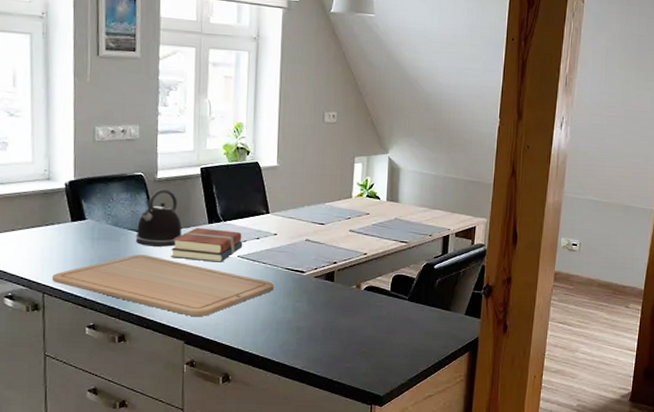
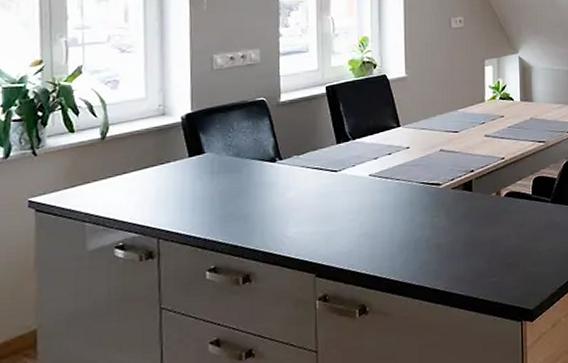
chopping board: present [52,254,274,317] -> none [168,184,409,246]
kettle: present [135,188,182,247] -> none [259,111,309,175]
books: present [171,227,243,262] -> none [298,148,374,185]

